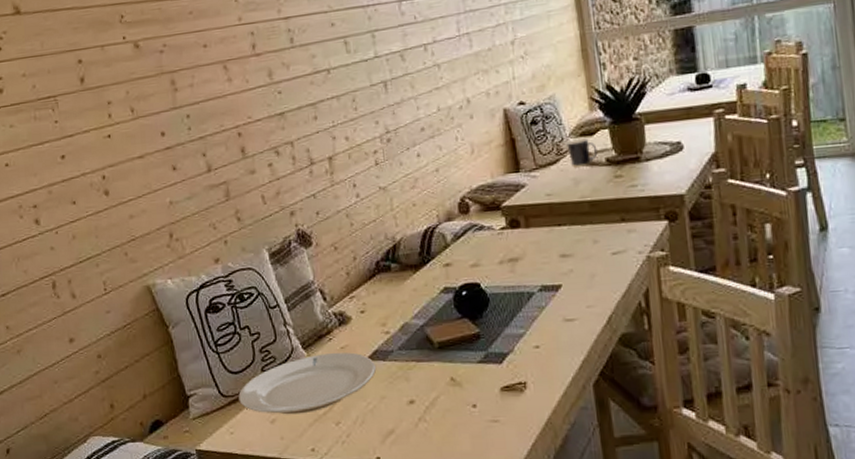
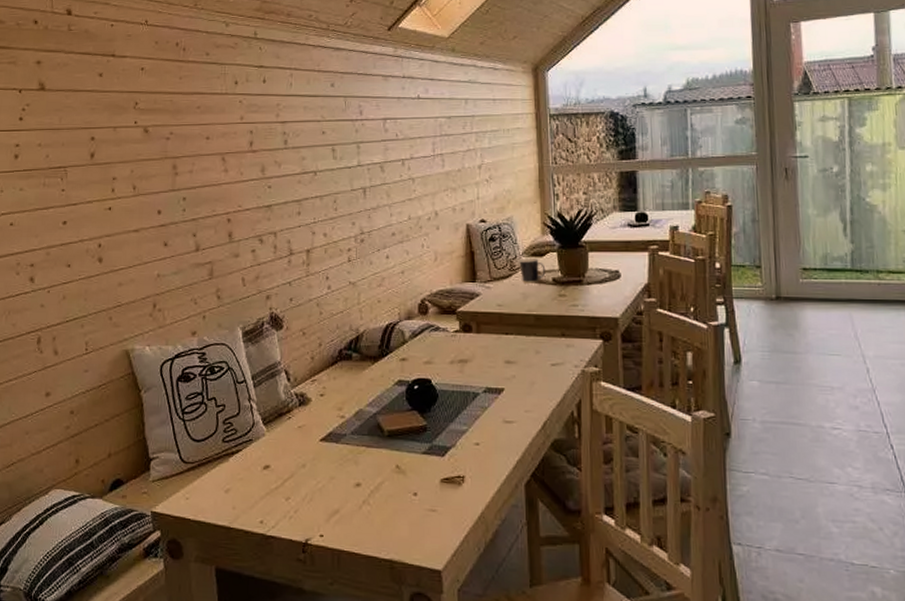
plate: present [238,352,377,415] -> none [198,431,329,486]

